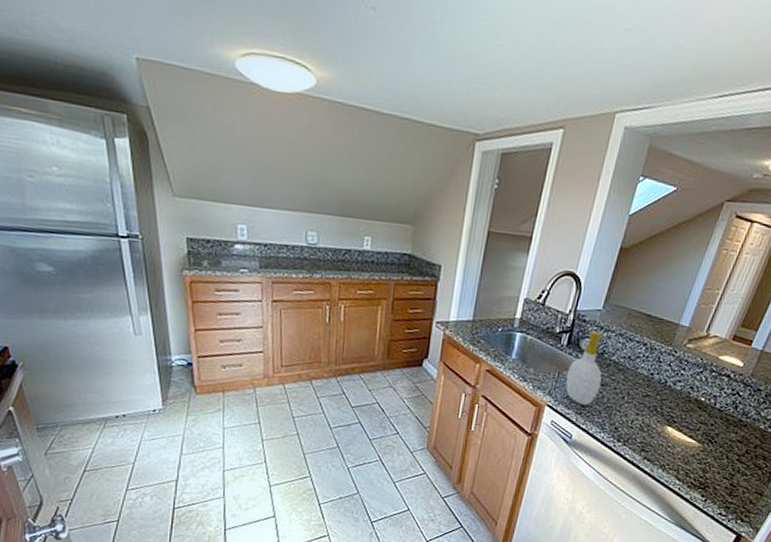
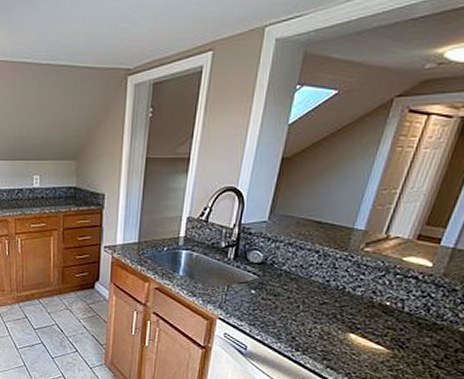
soap bottle: present [565,331,606,405] -> none [235,243,275,316]

